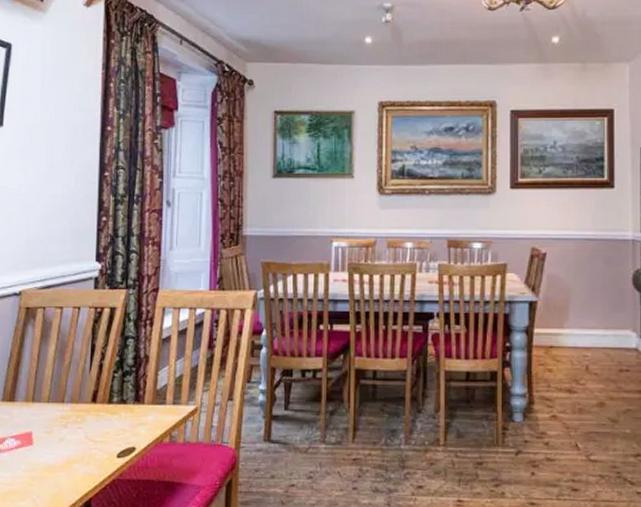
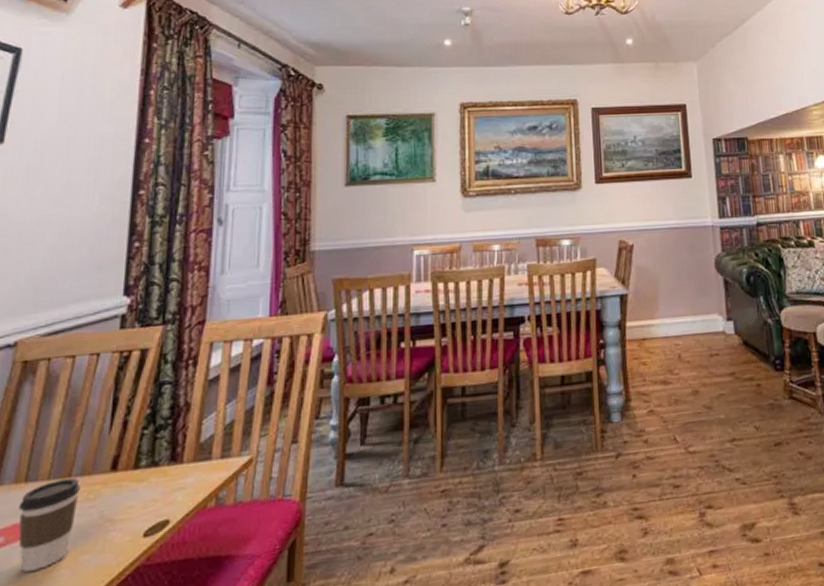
coffee cup: none [29,403,71,469] -> present [18,477,80,572]

